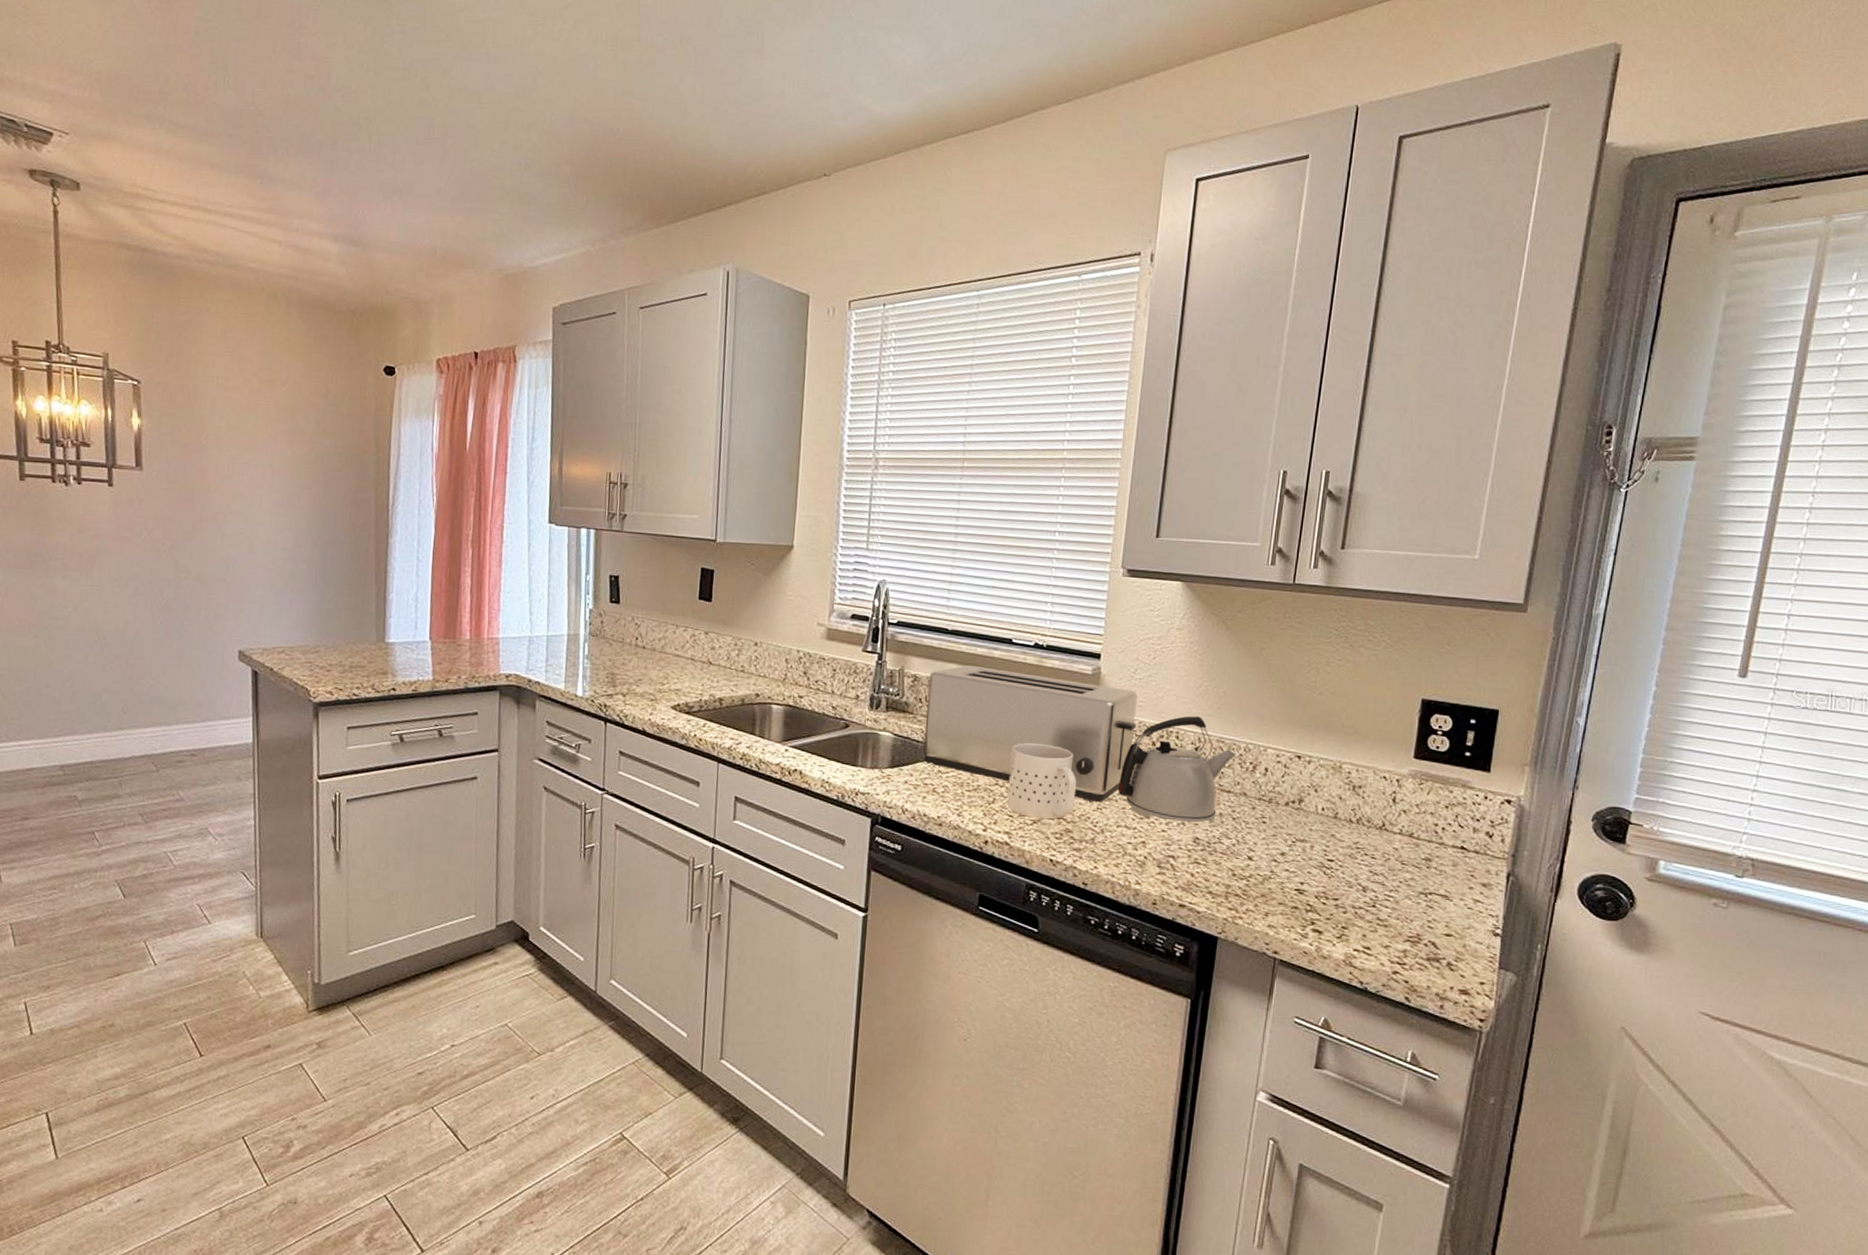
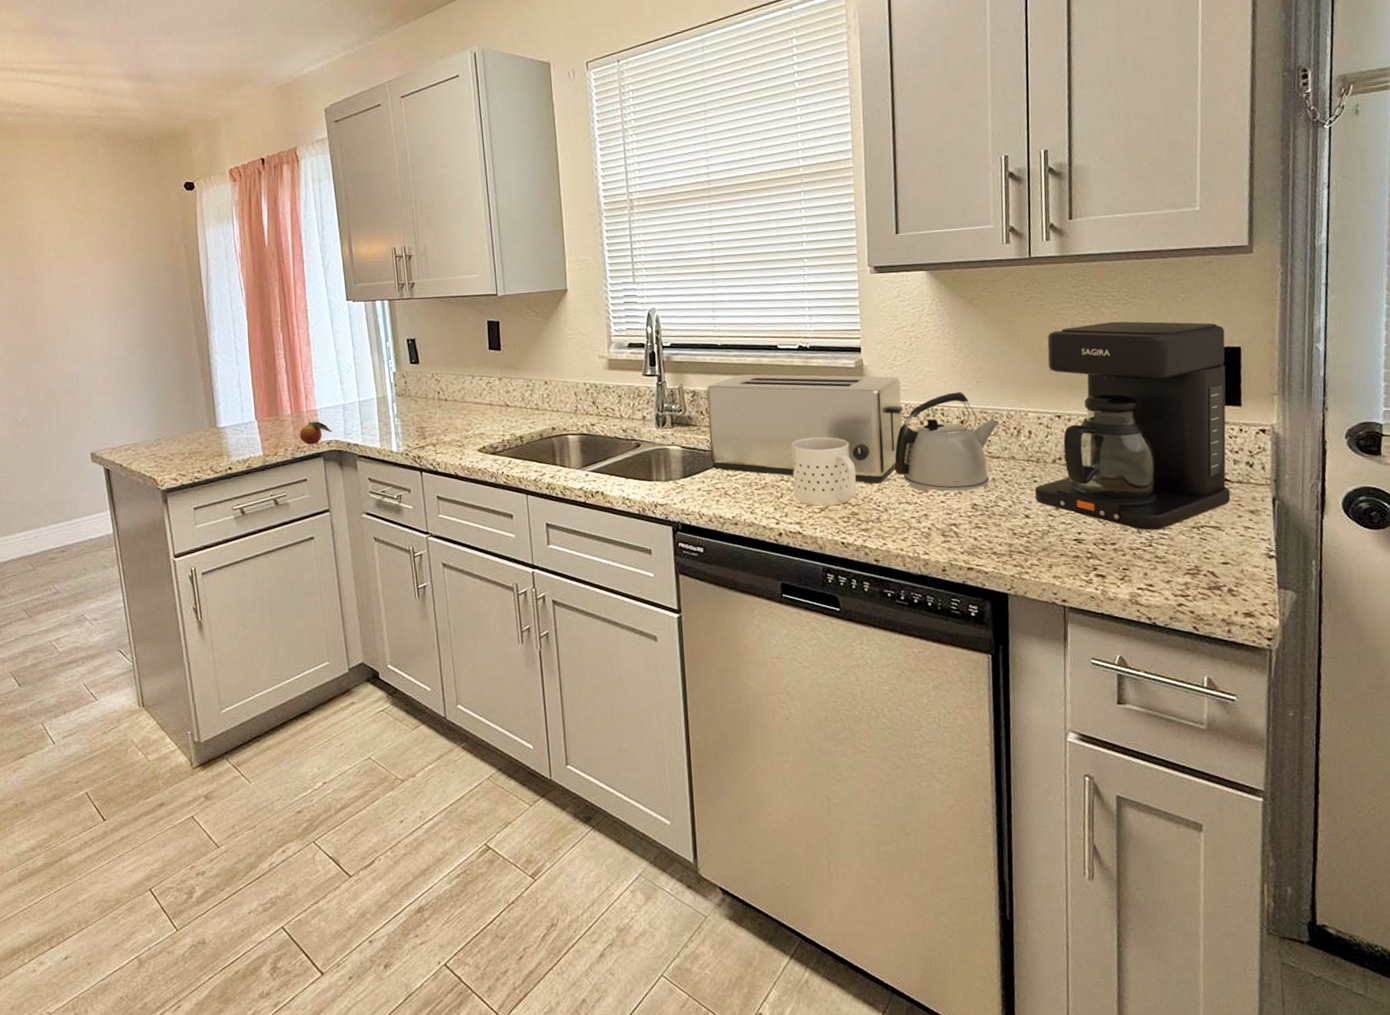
fruit: none [476,647,513,675] -> present [299,419,332,445]
coffee maker: none [1261,664,1485,891] -> present [1034,321,1231,530]

